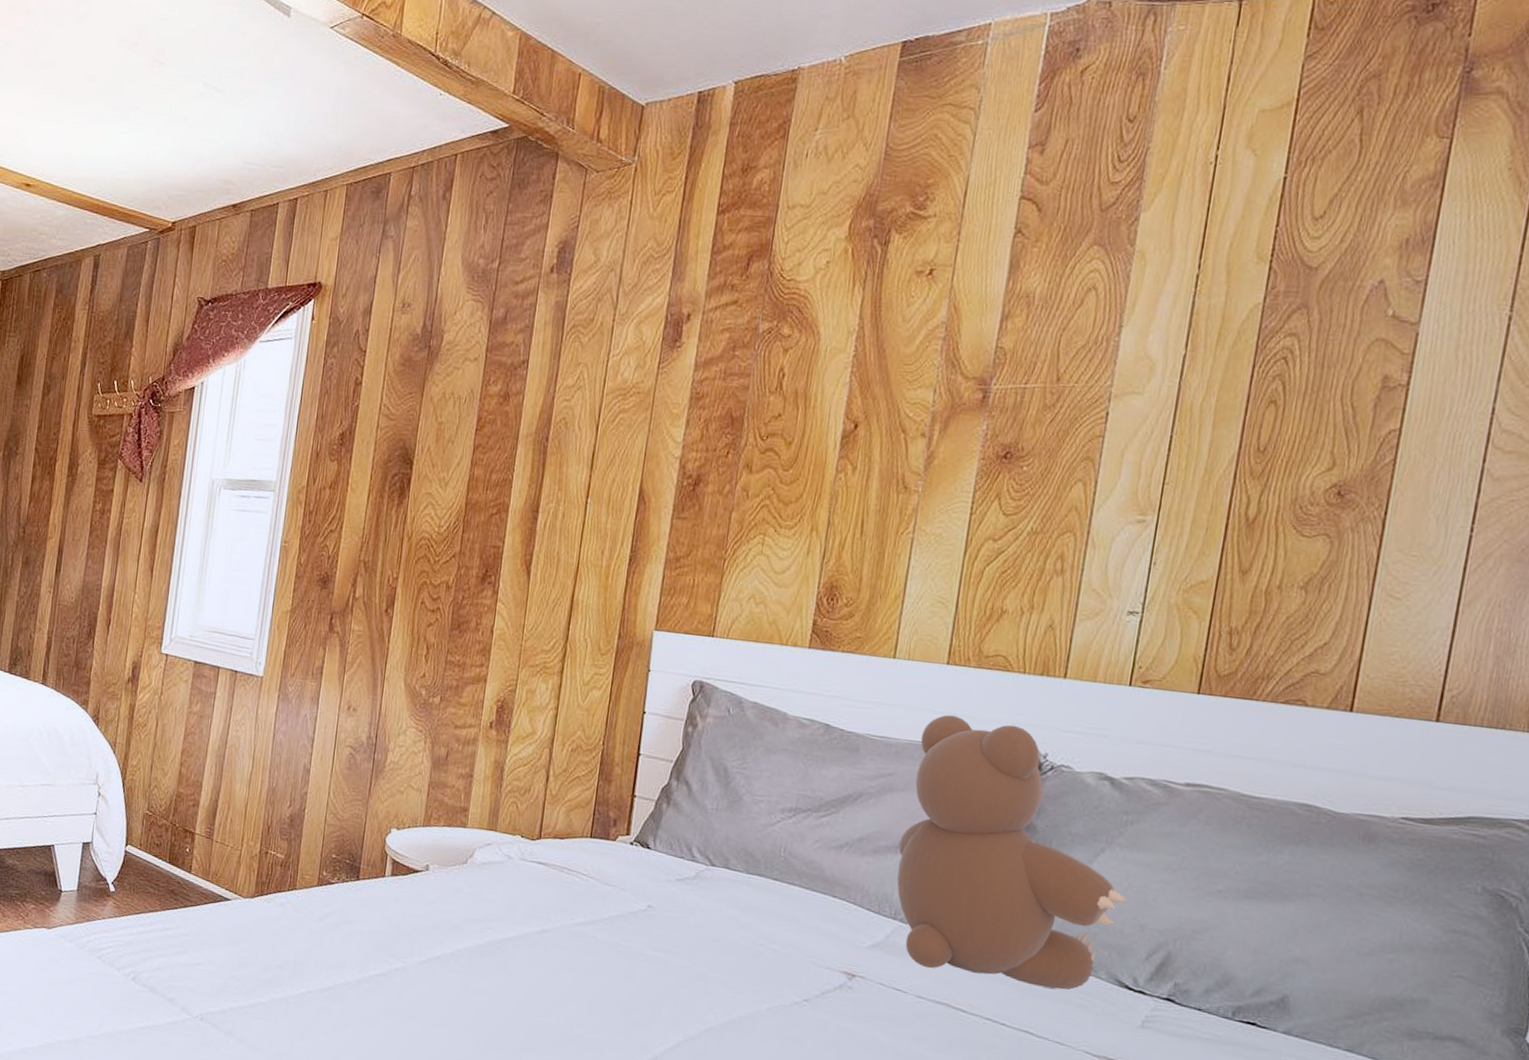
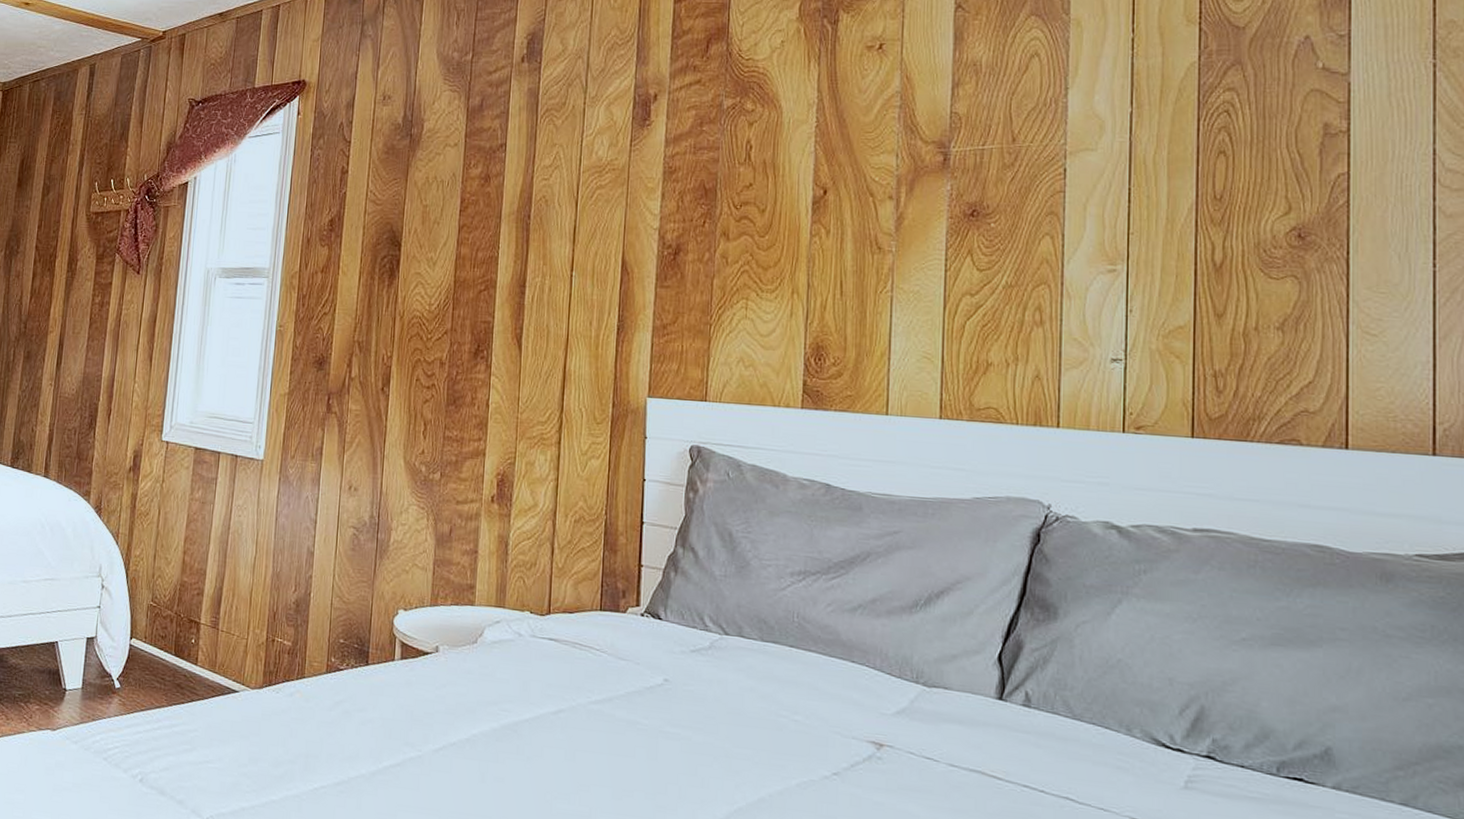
teddy bear: present [897,714,1129,990] -> none [913,469,1153,751]

